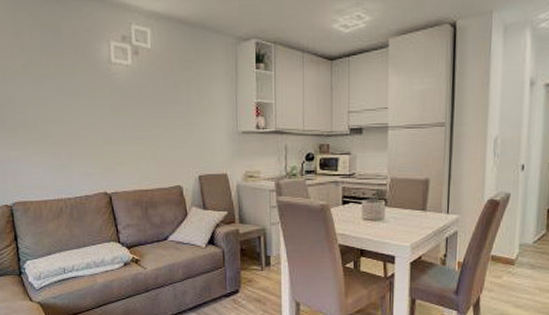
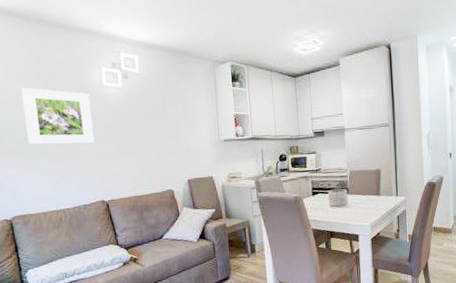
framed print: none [26,61,100,128] -> present [21,87,95,146]

